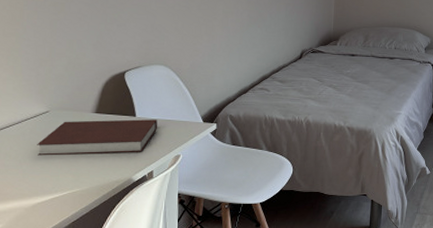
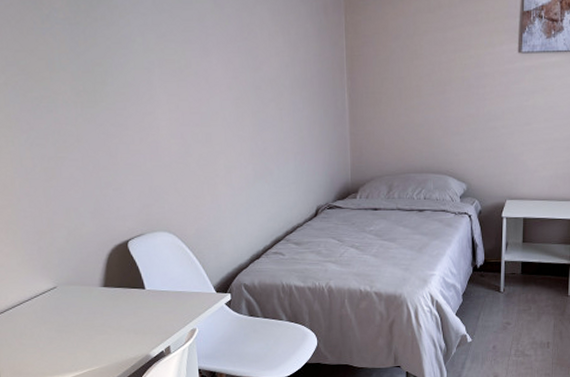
notebook: present [37,119,158,156] -> none [50,291,170,334]

